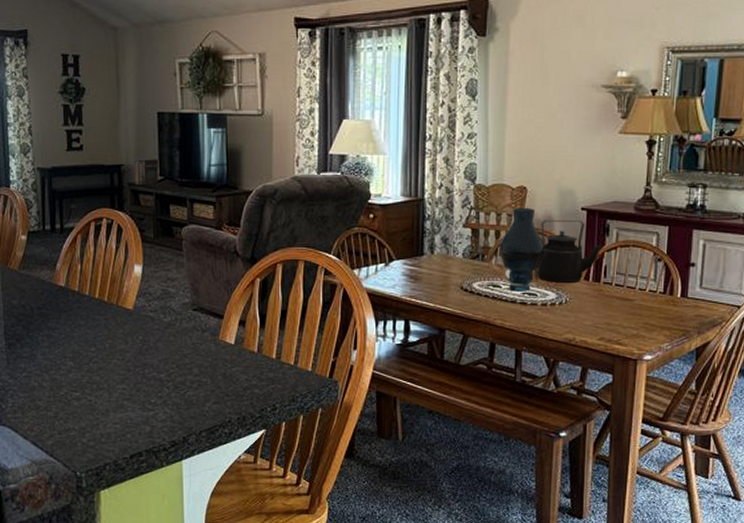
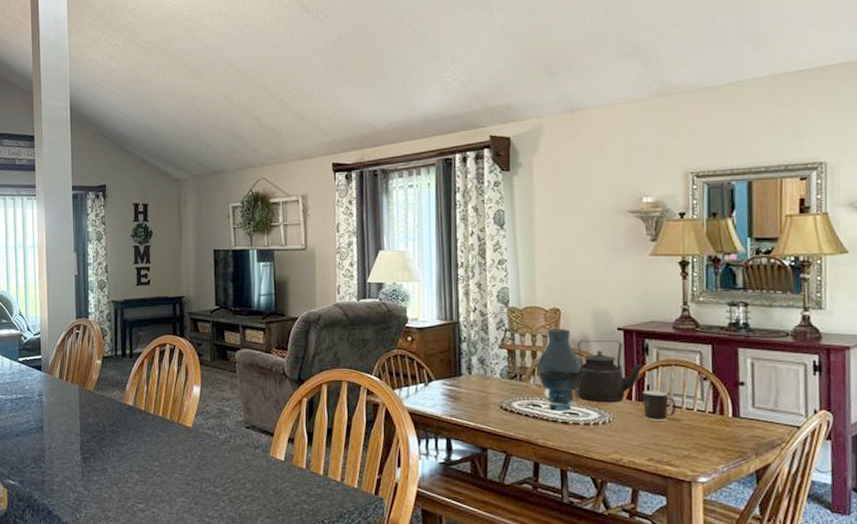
books: present [134,159,159,186] -> none [193,290,215,315]
mug: none [599,270,631,302] -> present [642,390,677,422]

